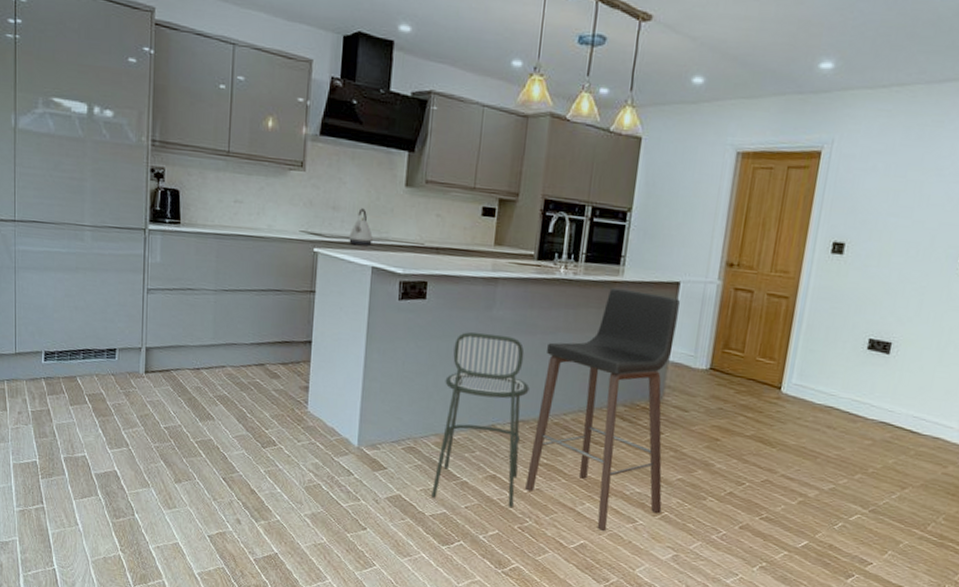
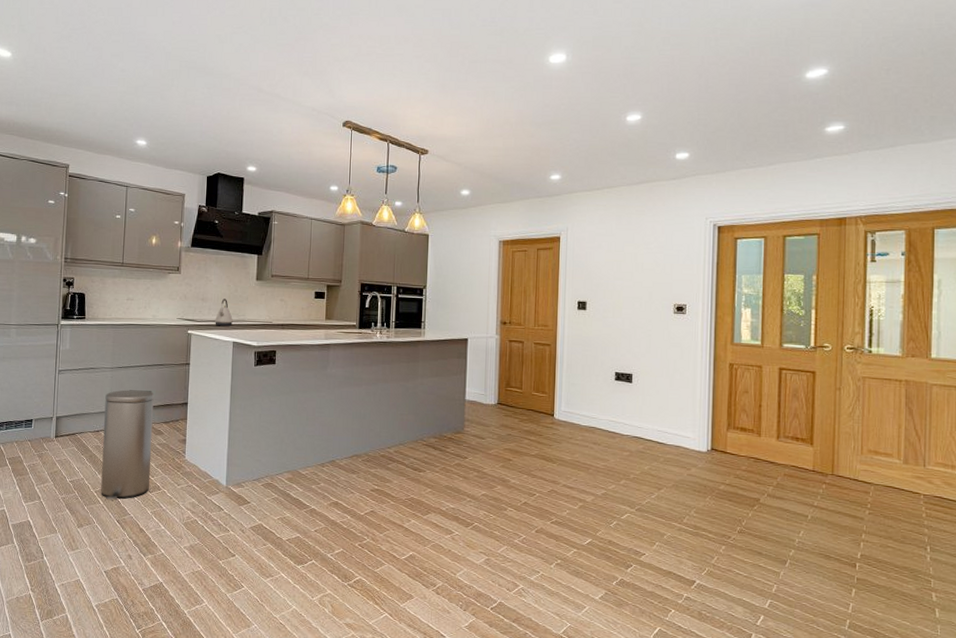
pedal bin: none [203,319,270,454] -> present [101,390,154,500]
bar stool: present [431,332,530,508] -> none [287,387,360,529]
bar stool: present [525,287,680,531] -> none [362,345,472,542]

